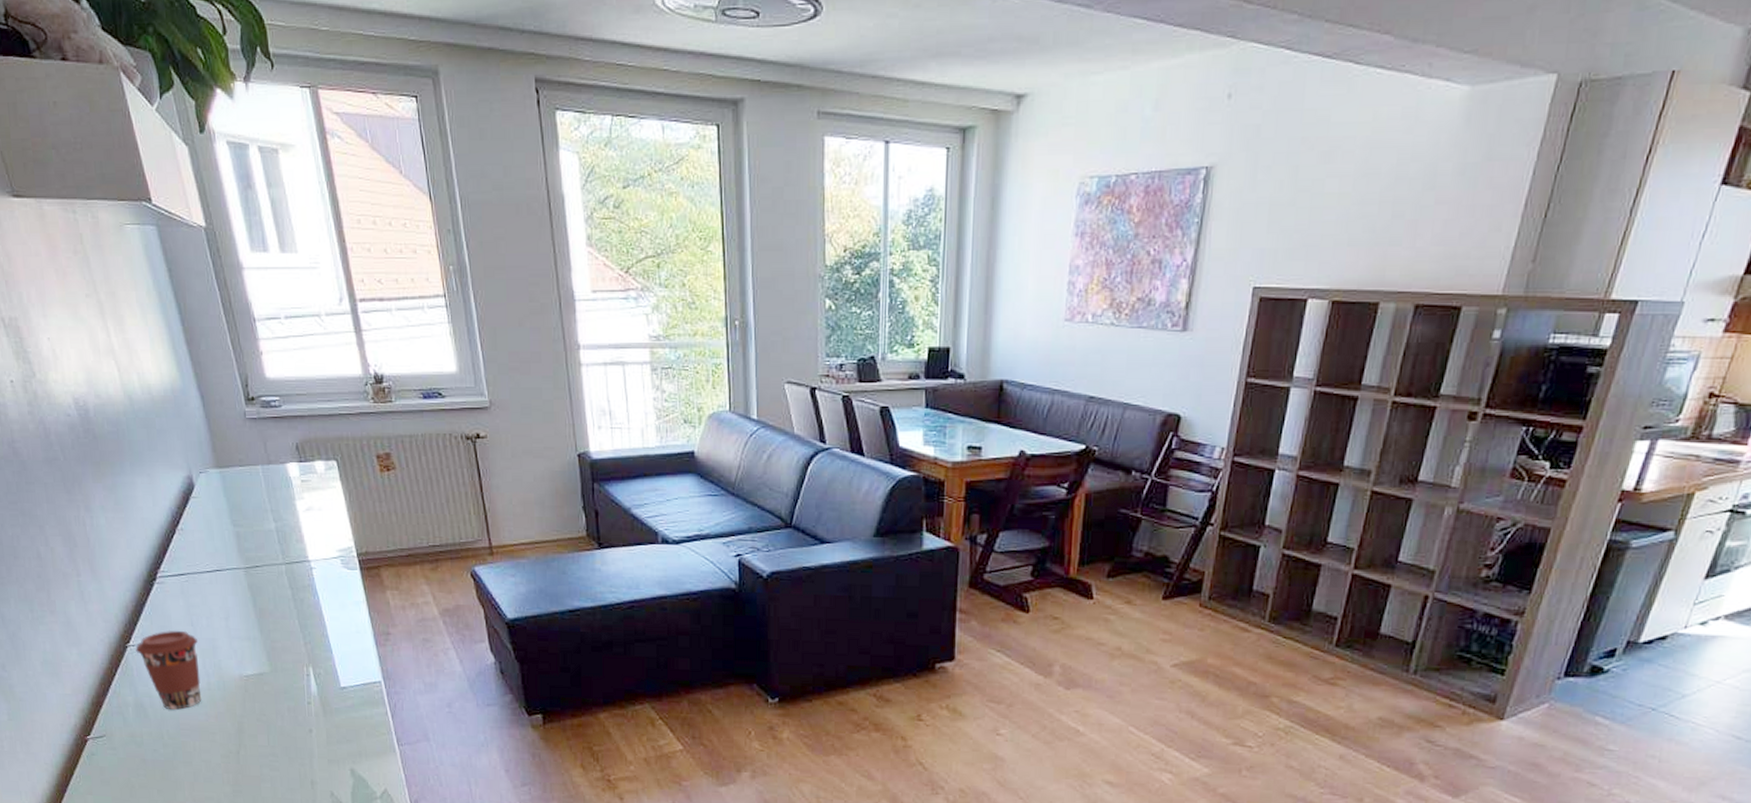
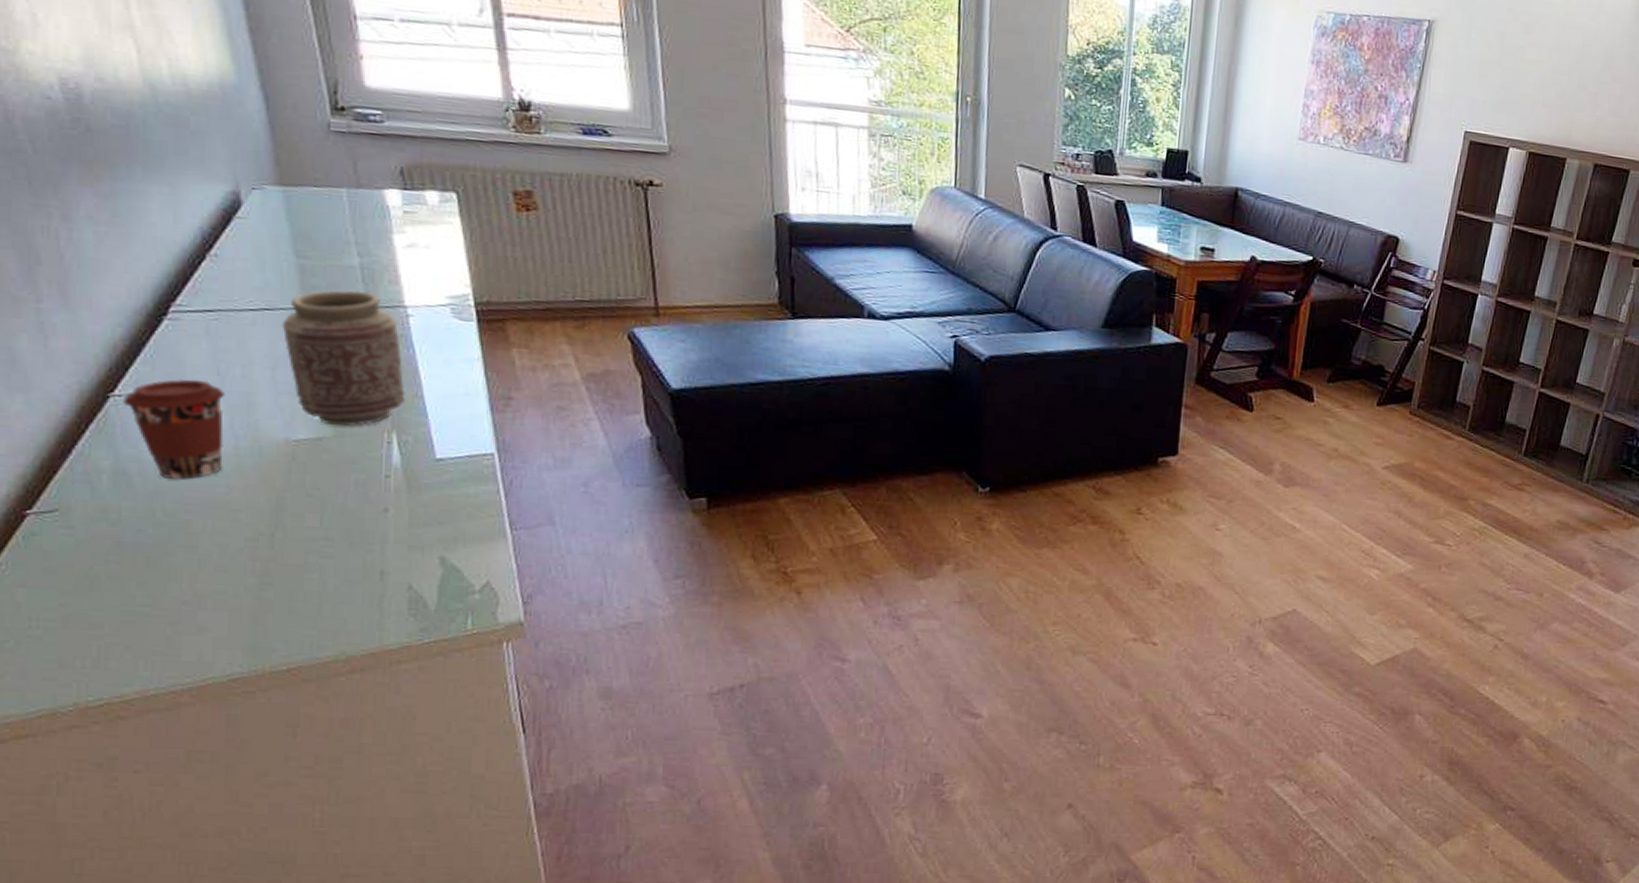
vase: none [228,551,316,663] -> present [281,290,405,427]

